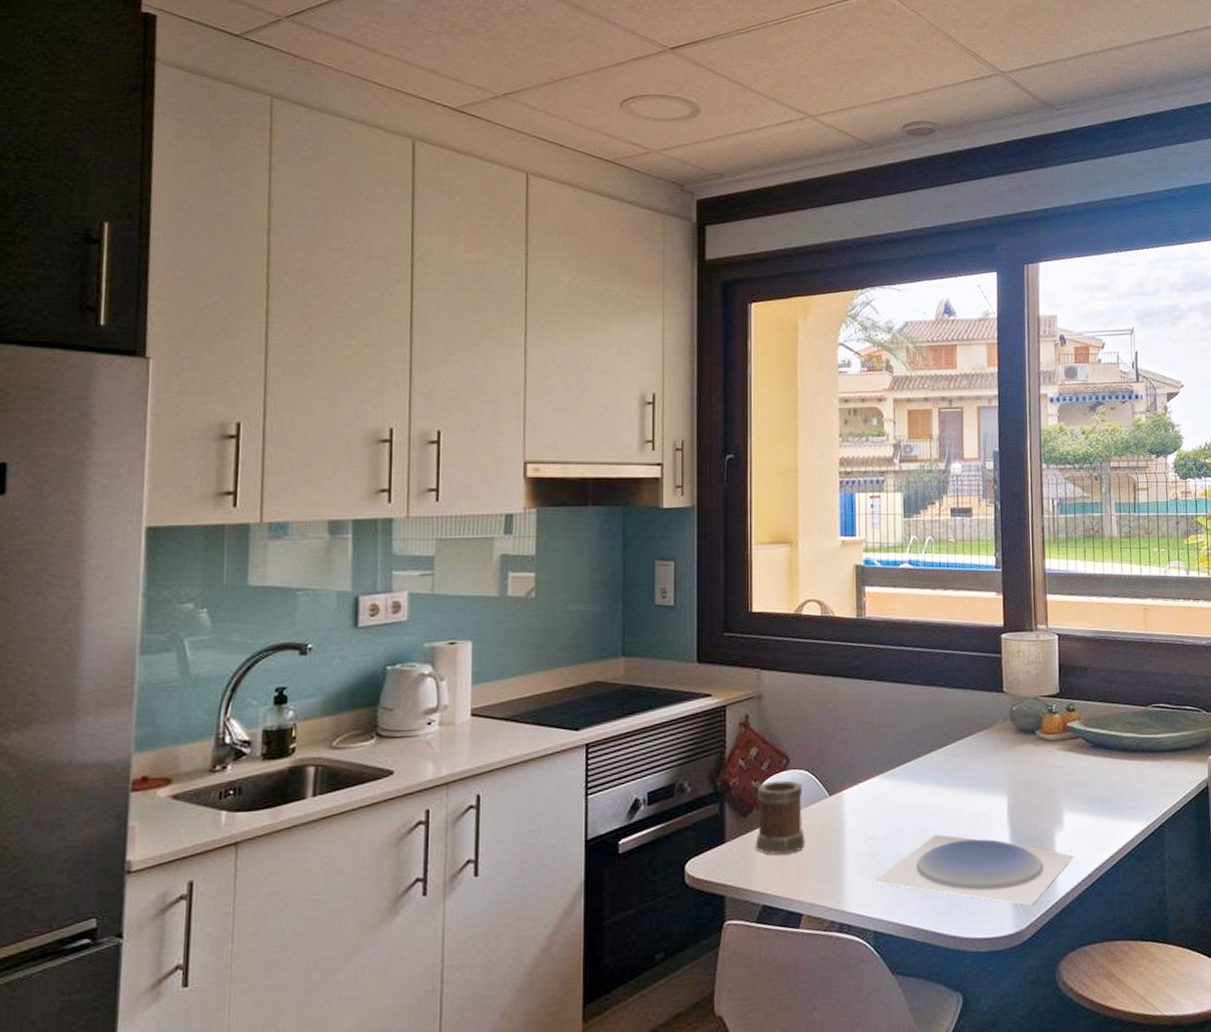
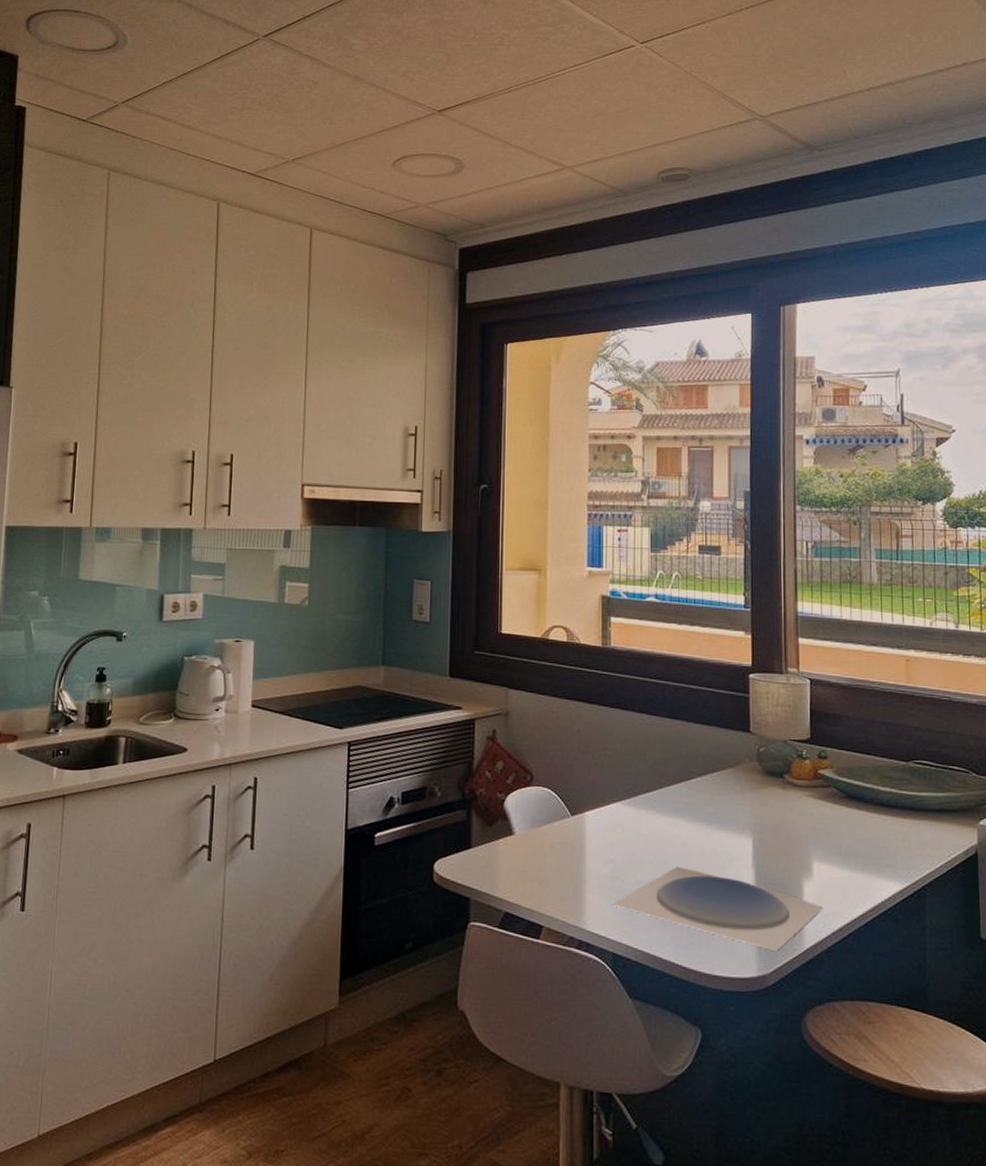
mug: present [755,780,805,855] -> none [499,795,547,867]

